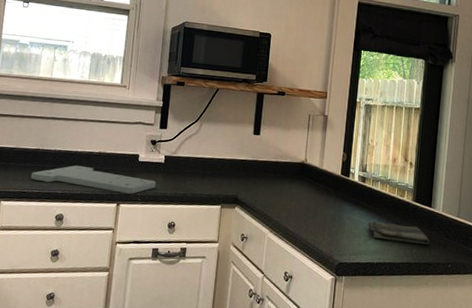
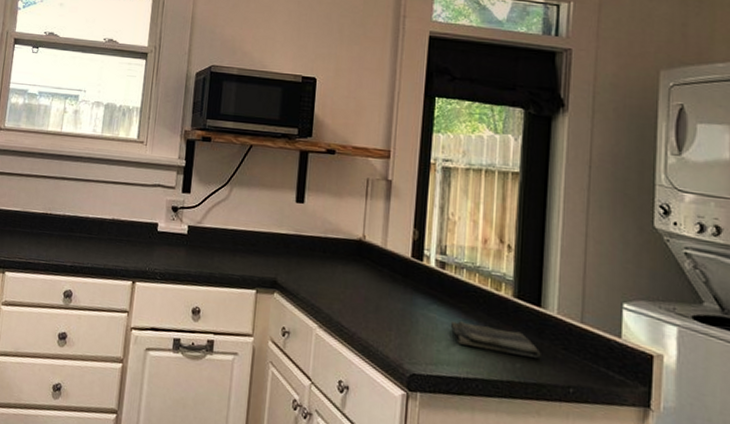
cutting board: present [30,165,157,194] -> none [37,233,178,271]

